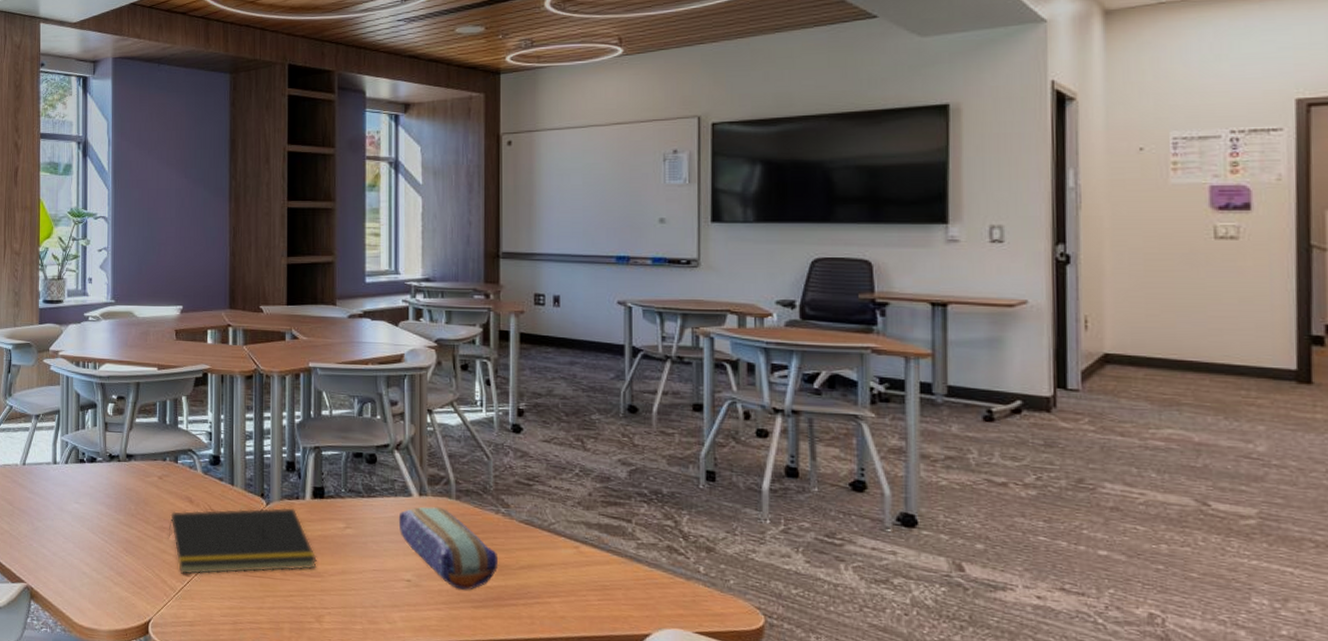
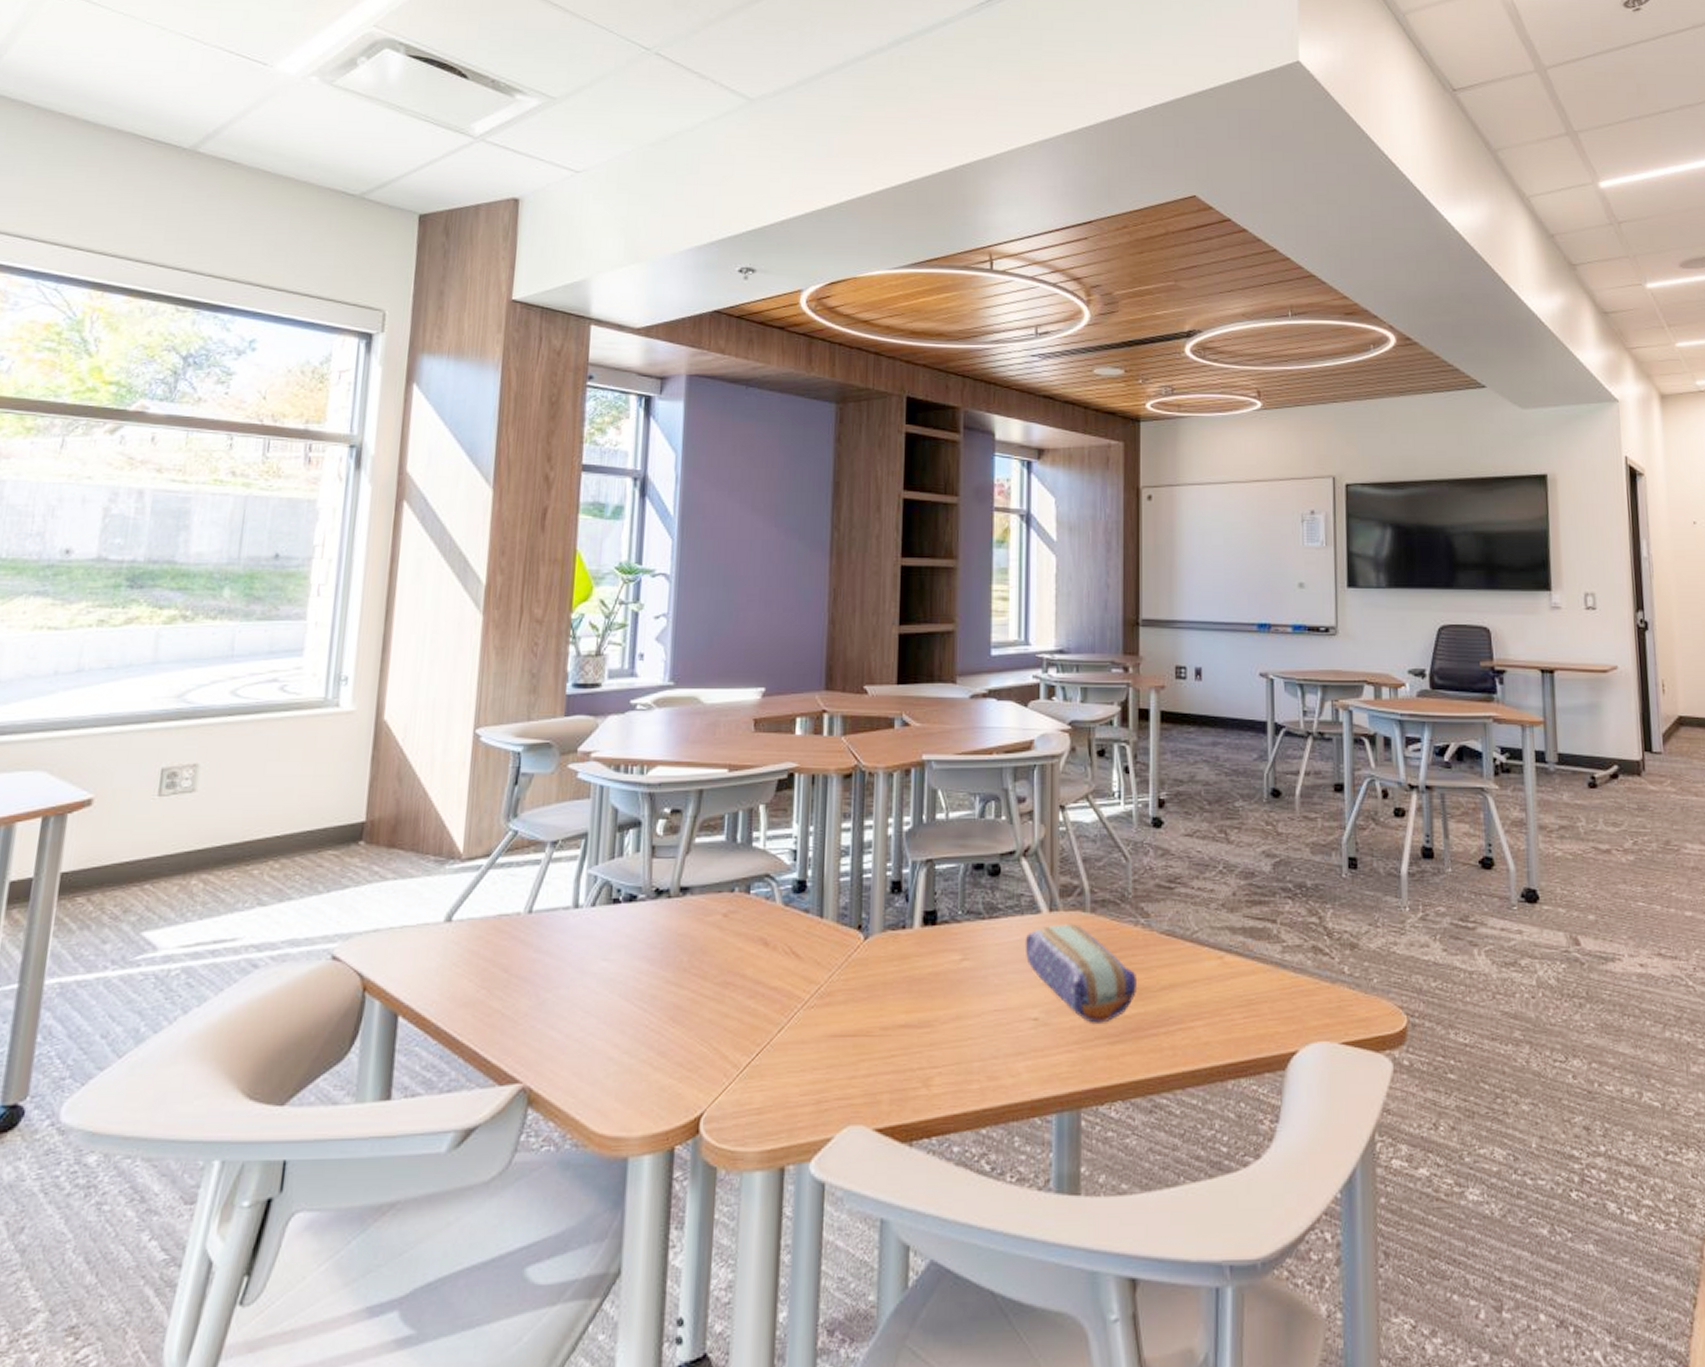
notepad: present [168,507,317,575] -> none [732,941,926,1044]

